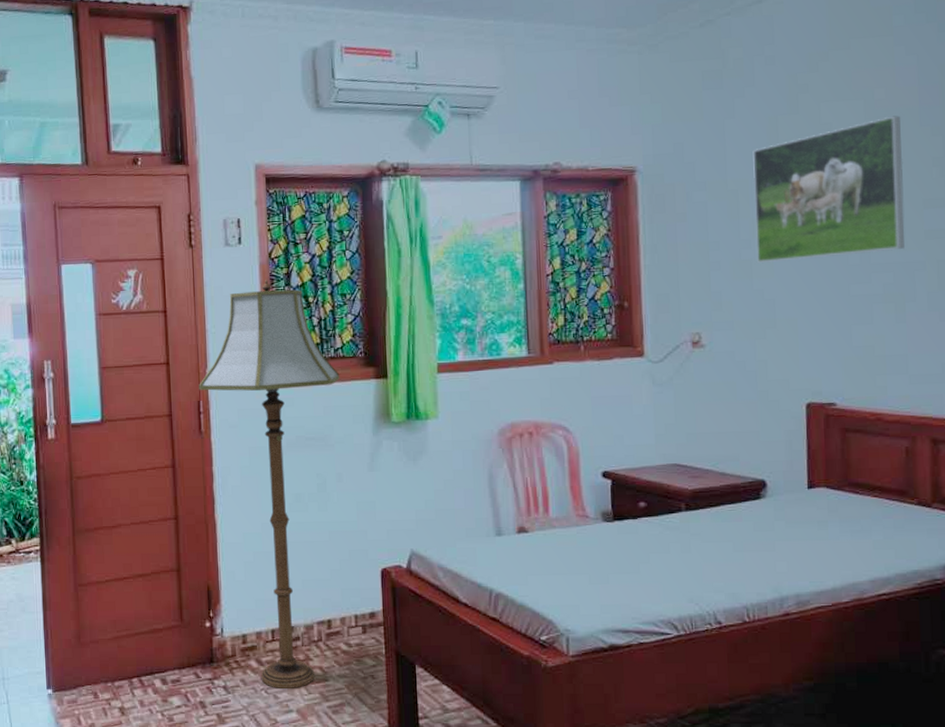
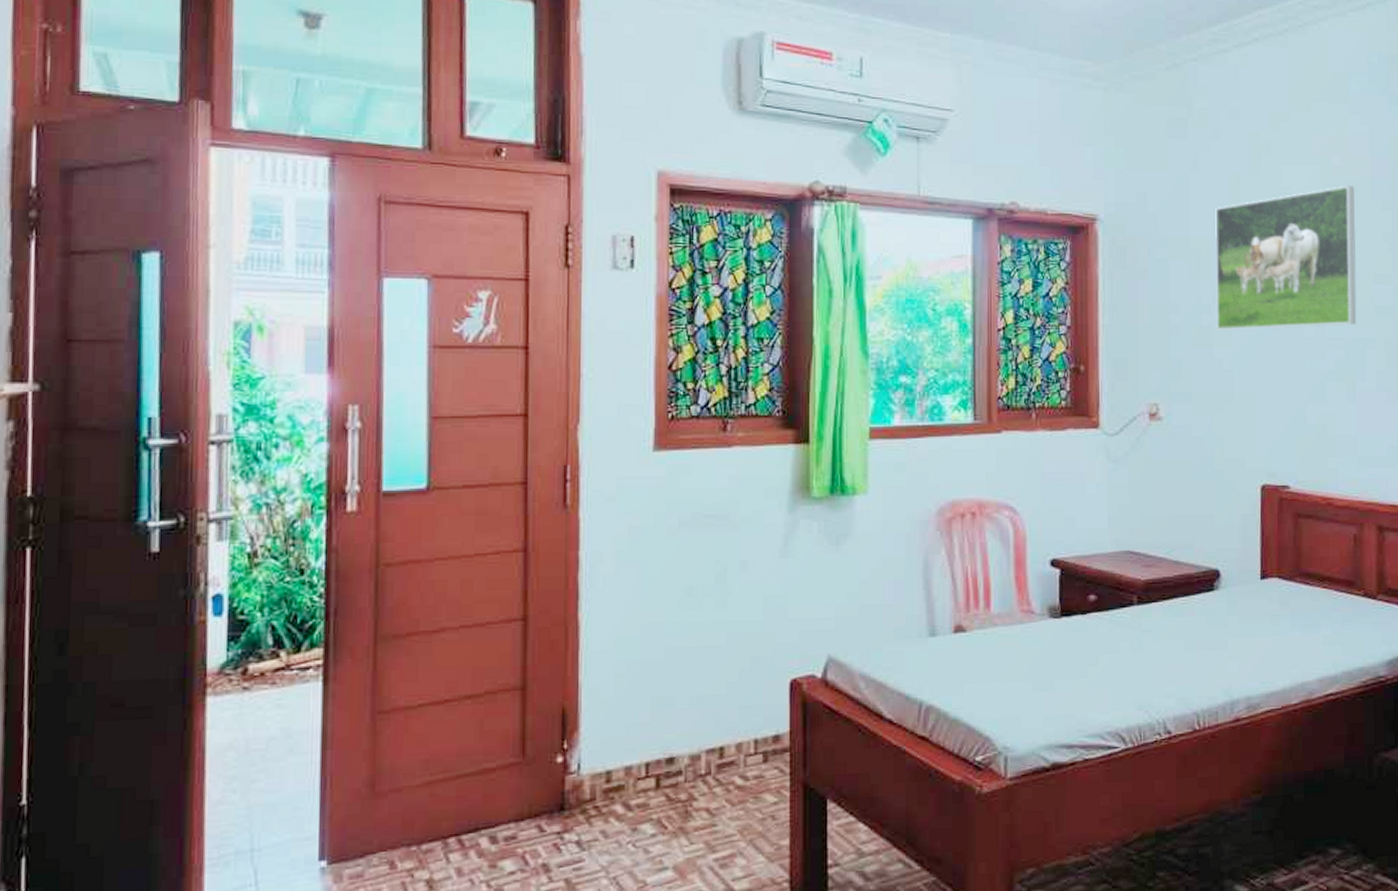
floor lamp: present [199,279,340,688] -> none [566,314,751,840]

